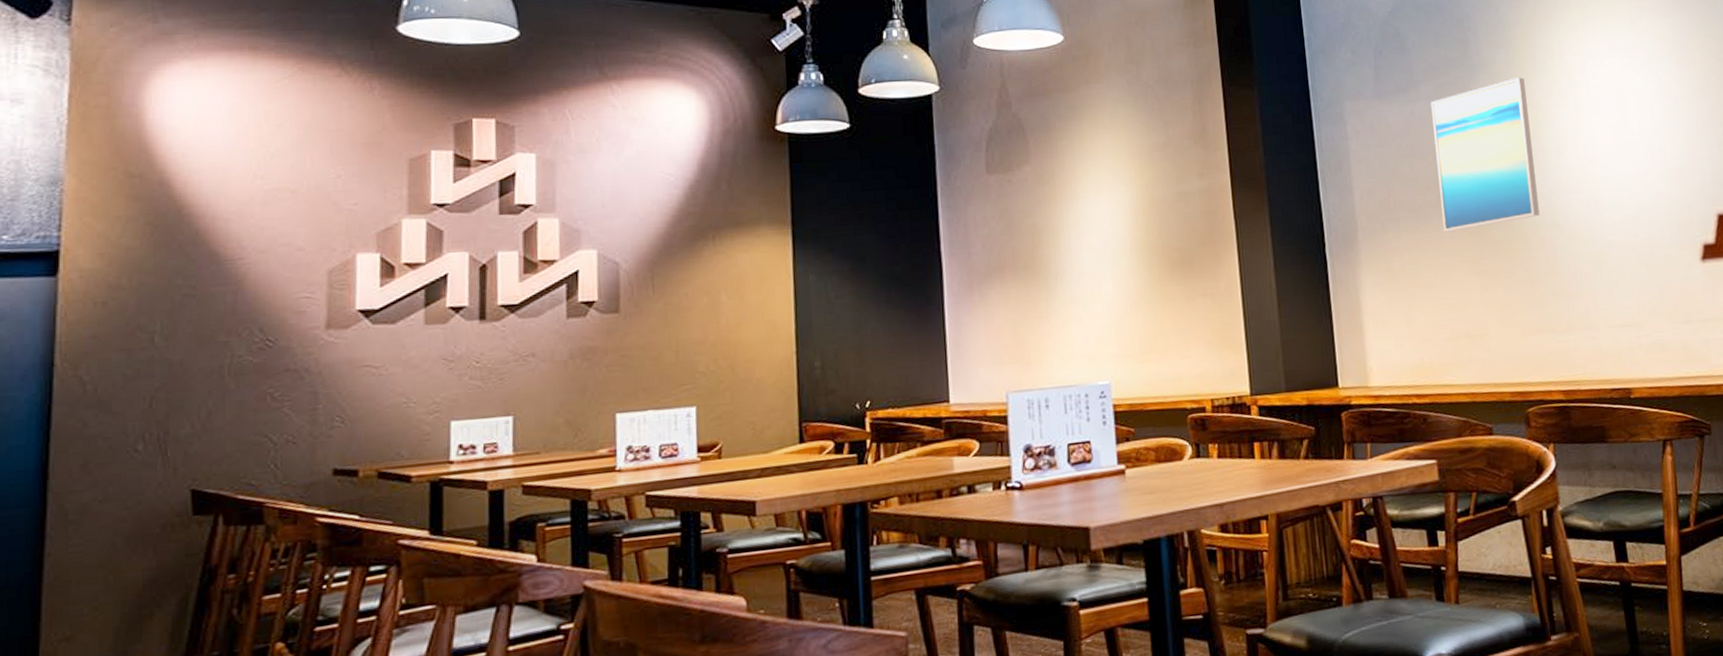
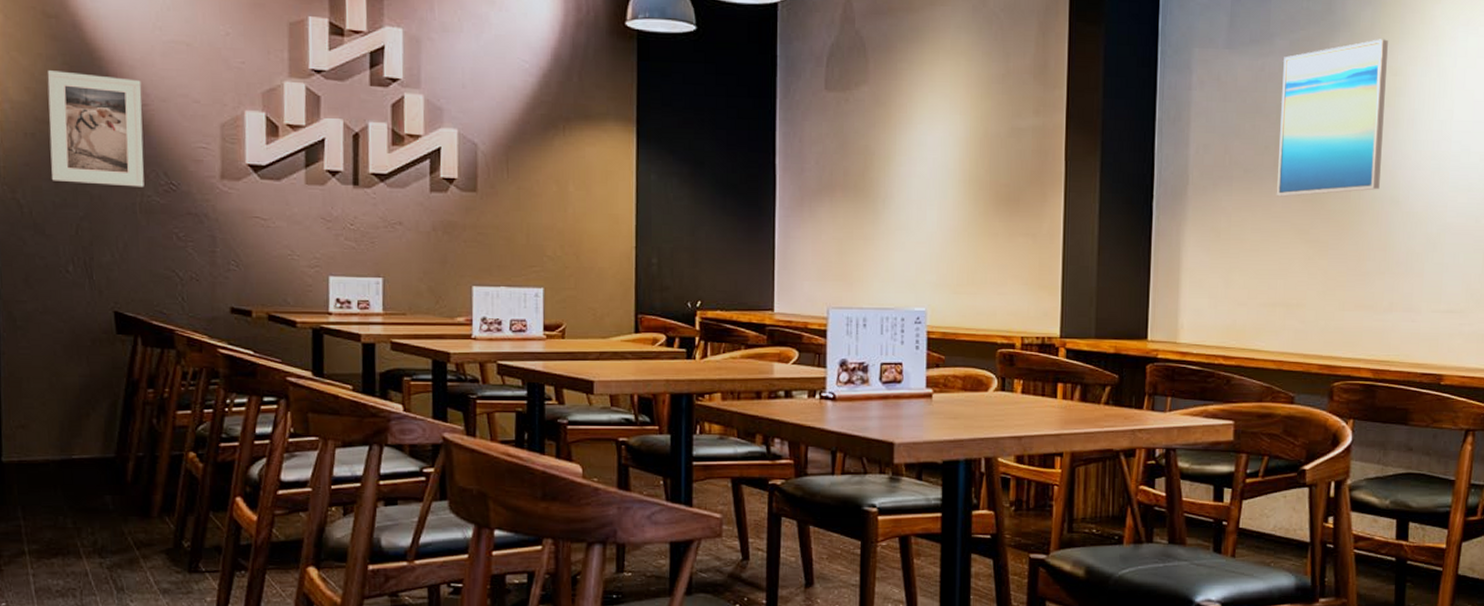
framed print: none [124,232,237,352] -> present [47,70,144,187]

